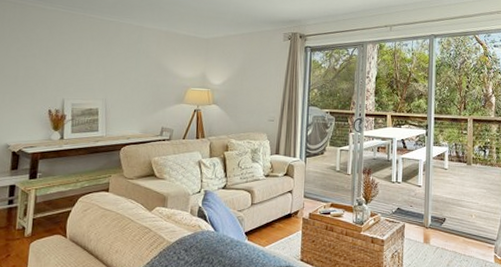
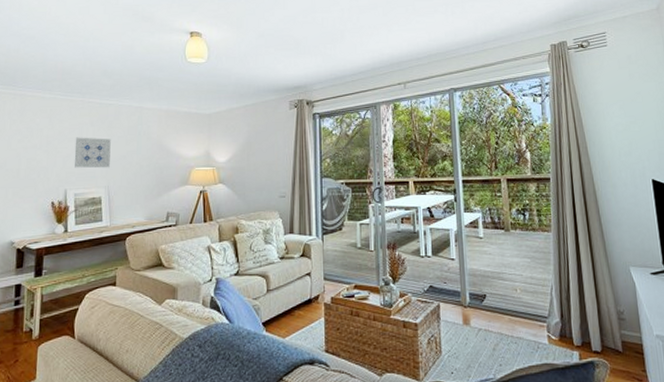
wall art: none [73,50,110,82] -> present [74,137,111,168]

